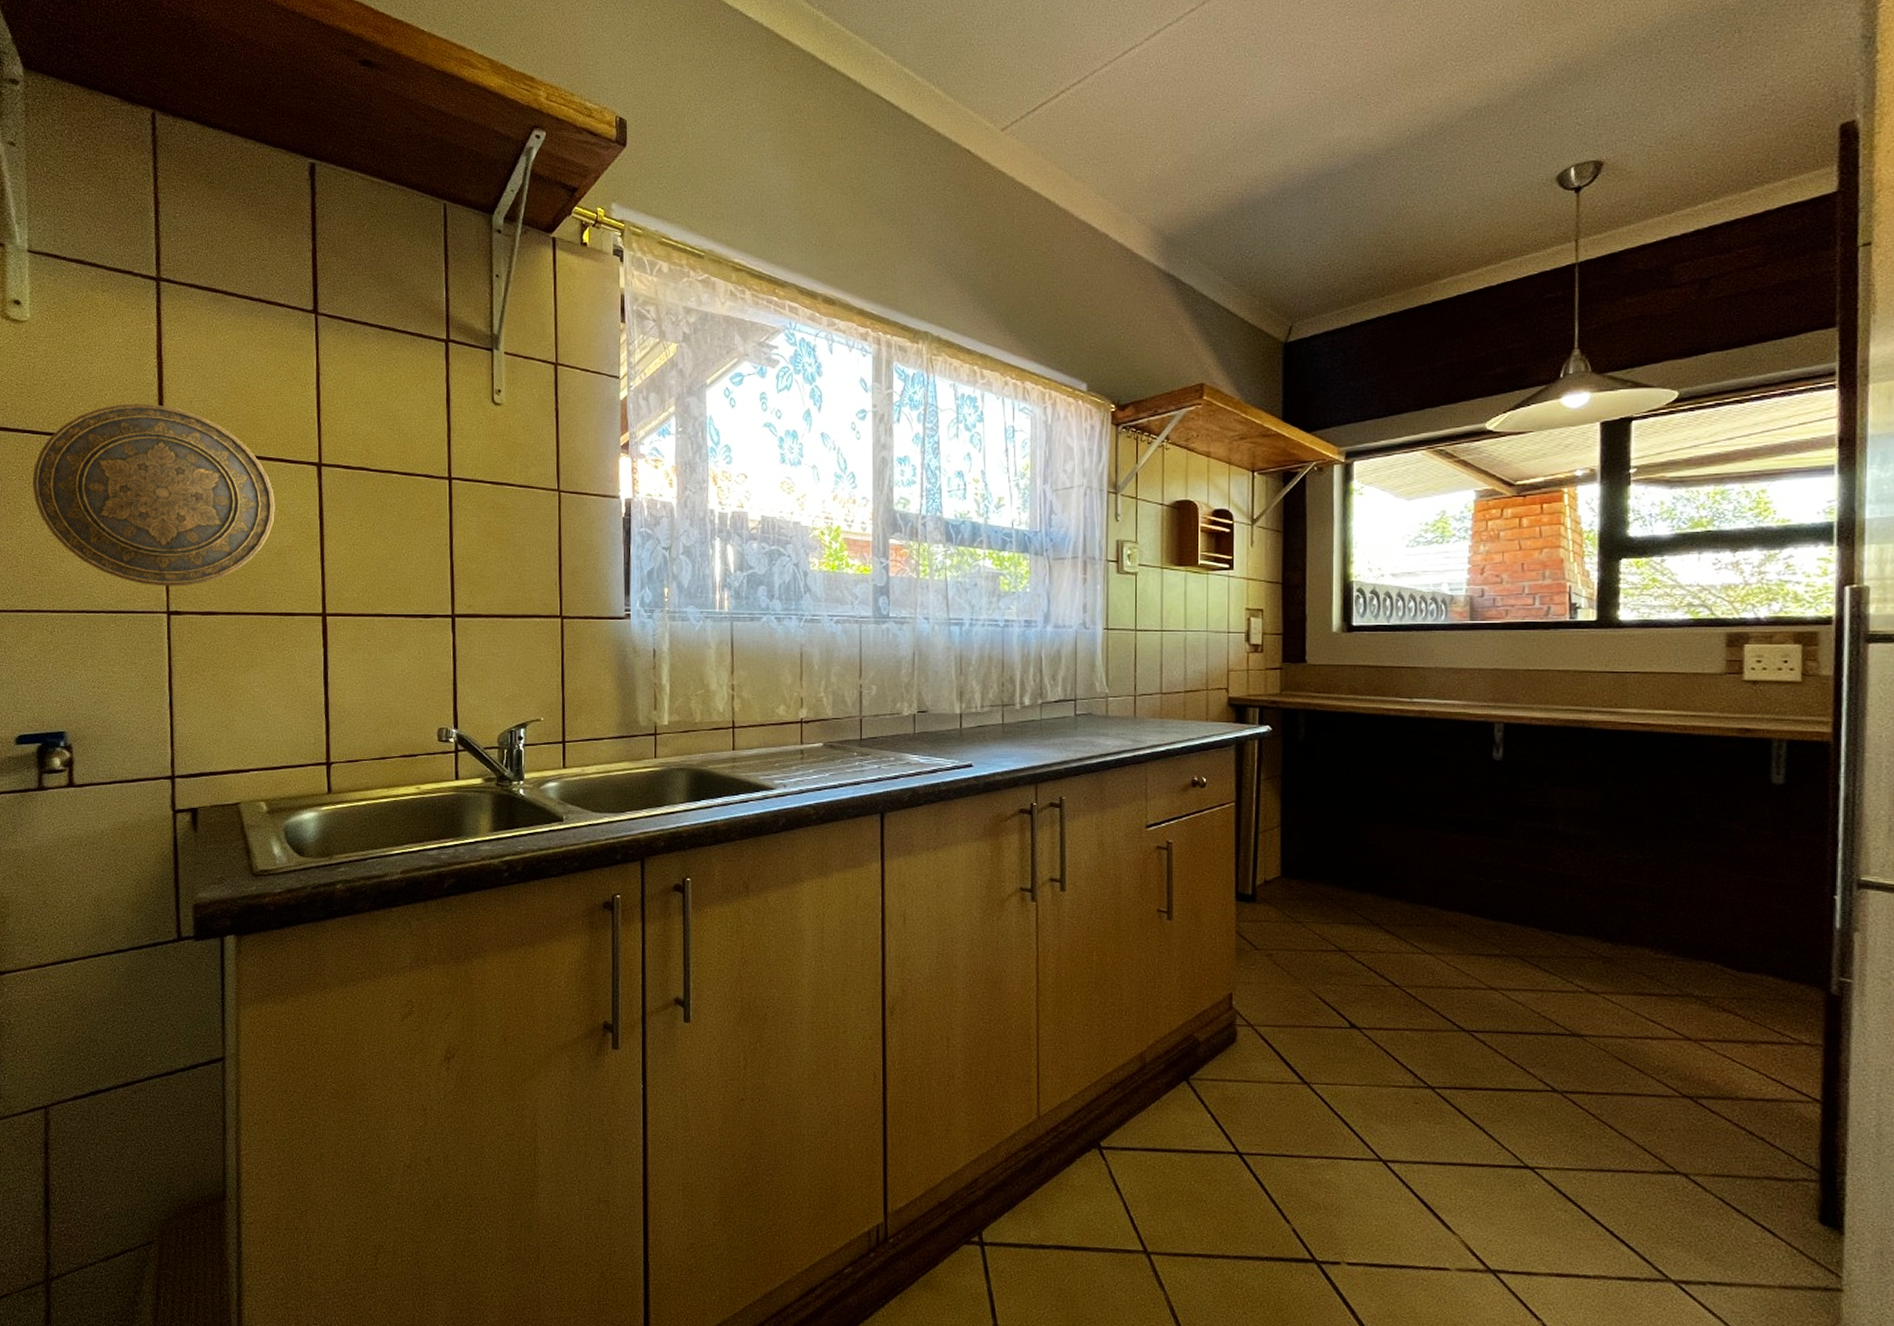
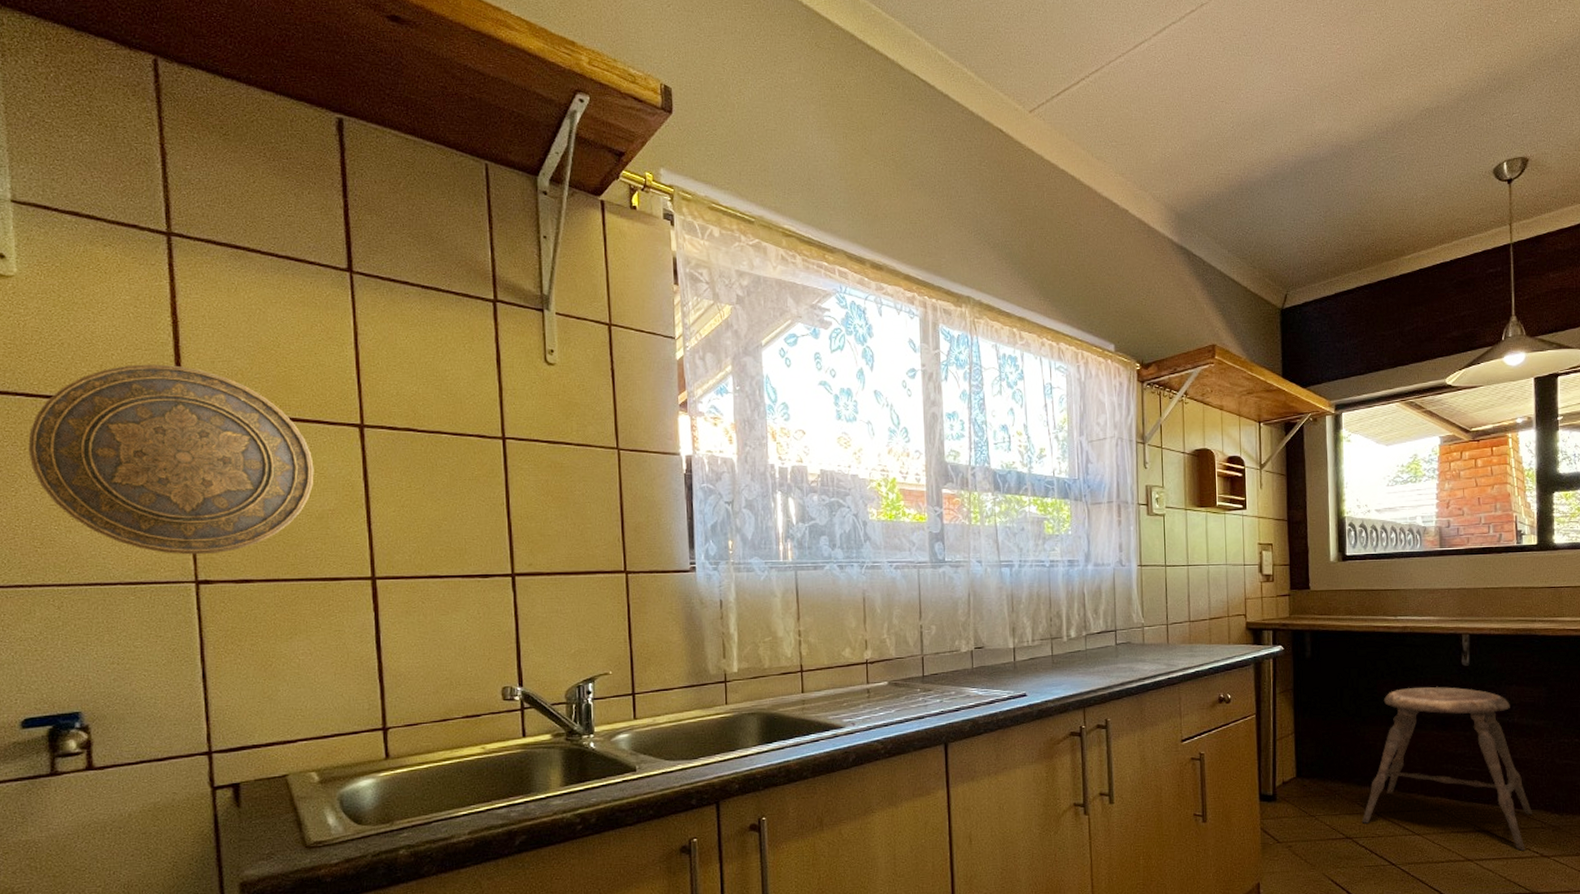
stool: none [1359,782,1578,983] -> present [1361,686,1533,851]

